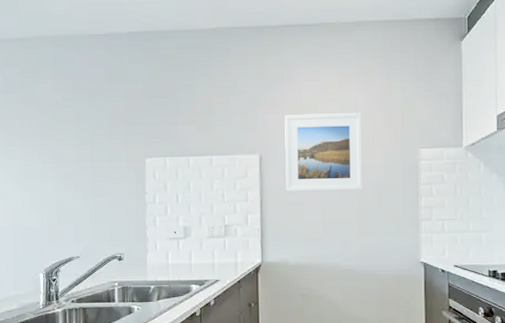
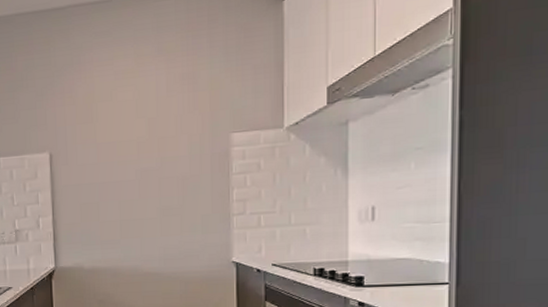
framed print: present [284,113,363,193] -> none [75,97,165,192]

